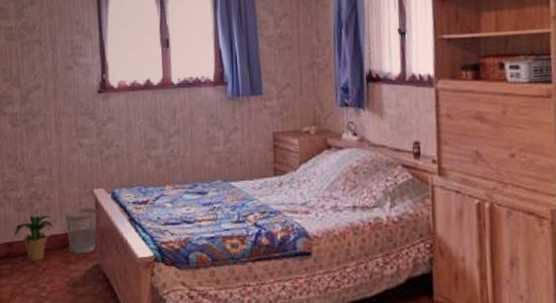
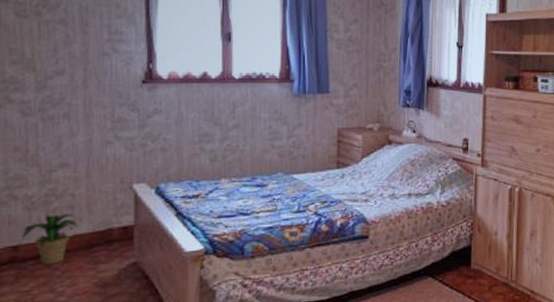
wastebasket: present [65,208,98,254] -> none [93,204,137,254]

